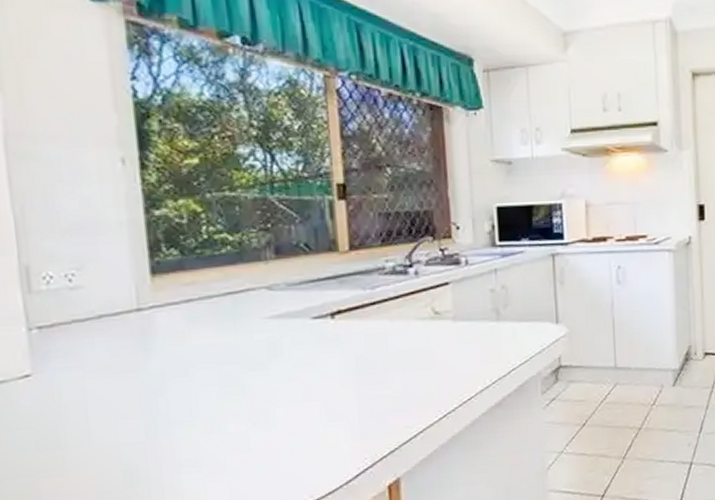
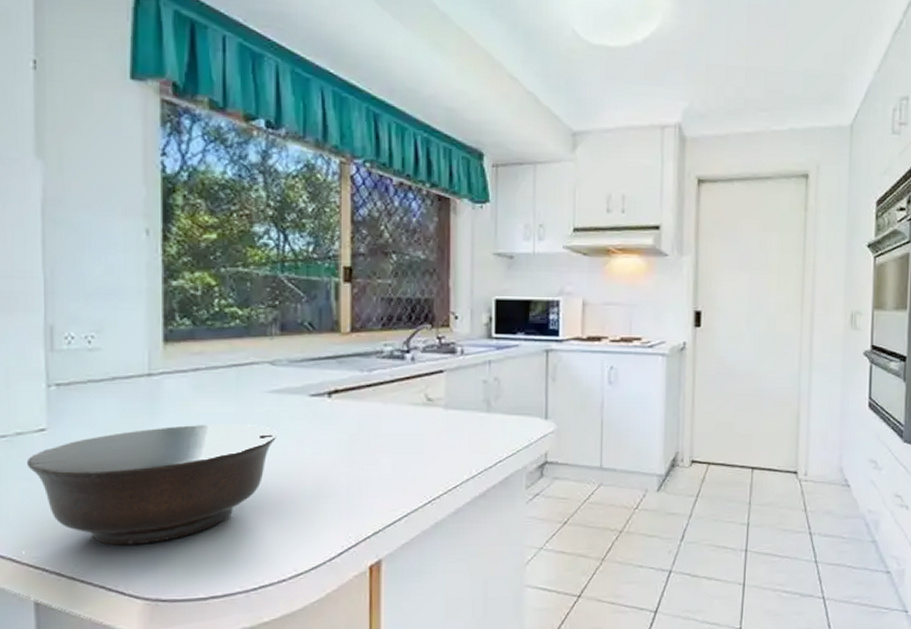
bowl: none [12,352,281,489] -> present [26,423,277,546]

